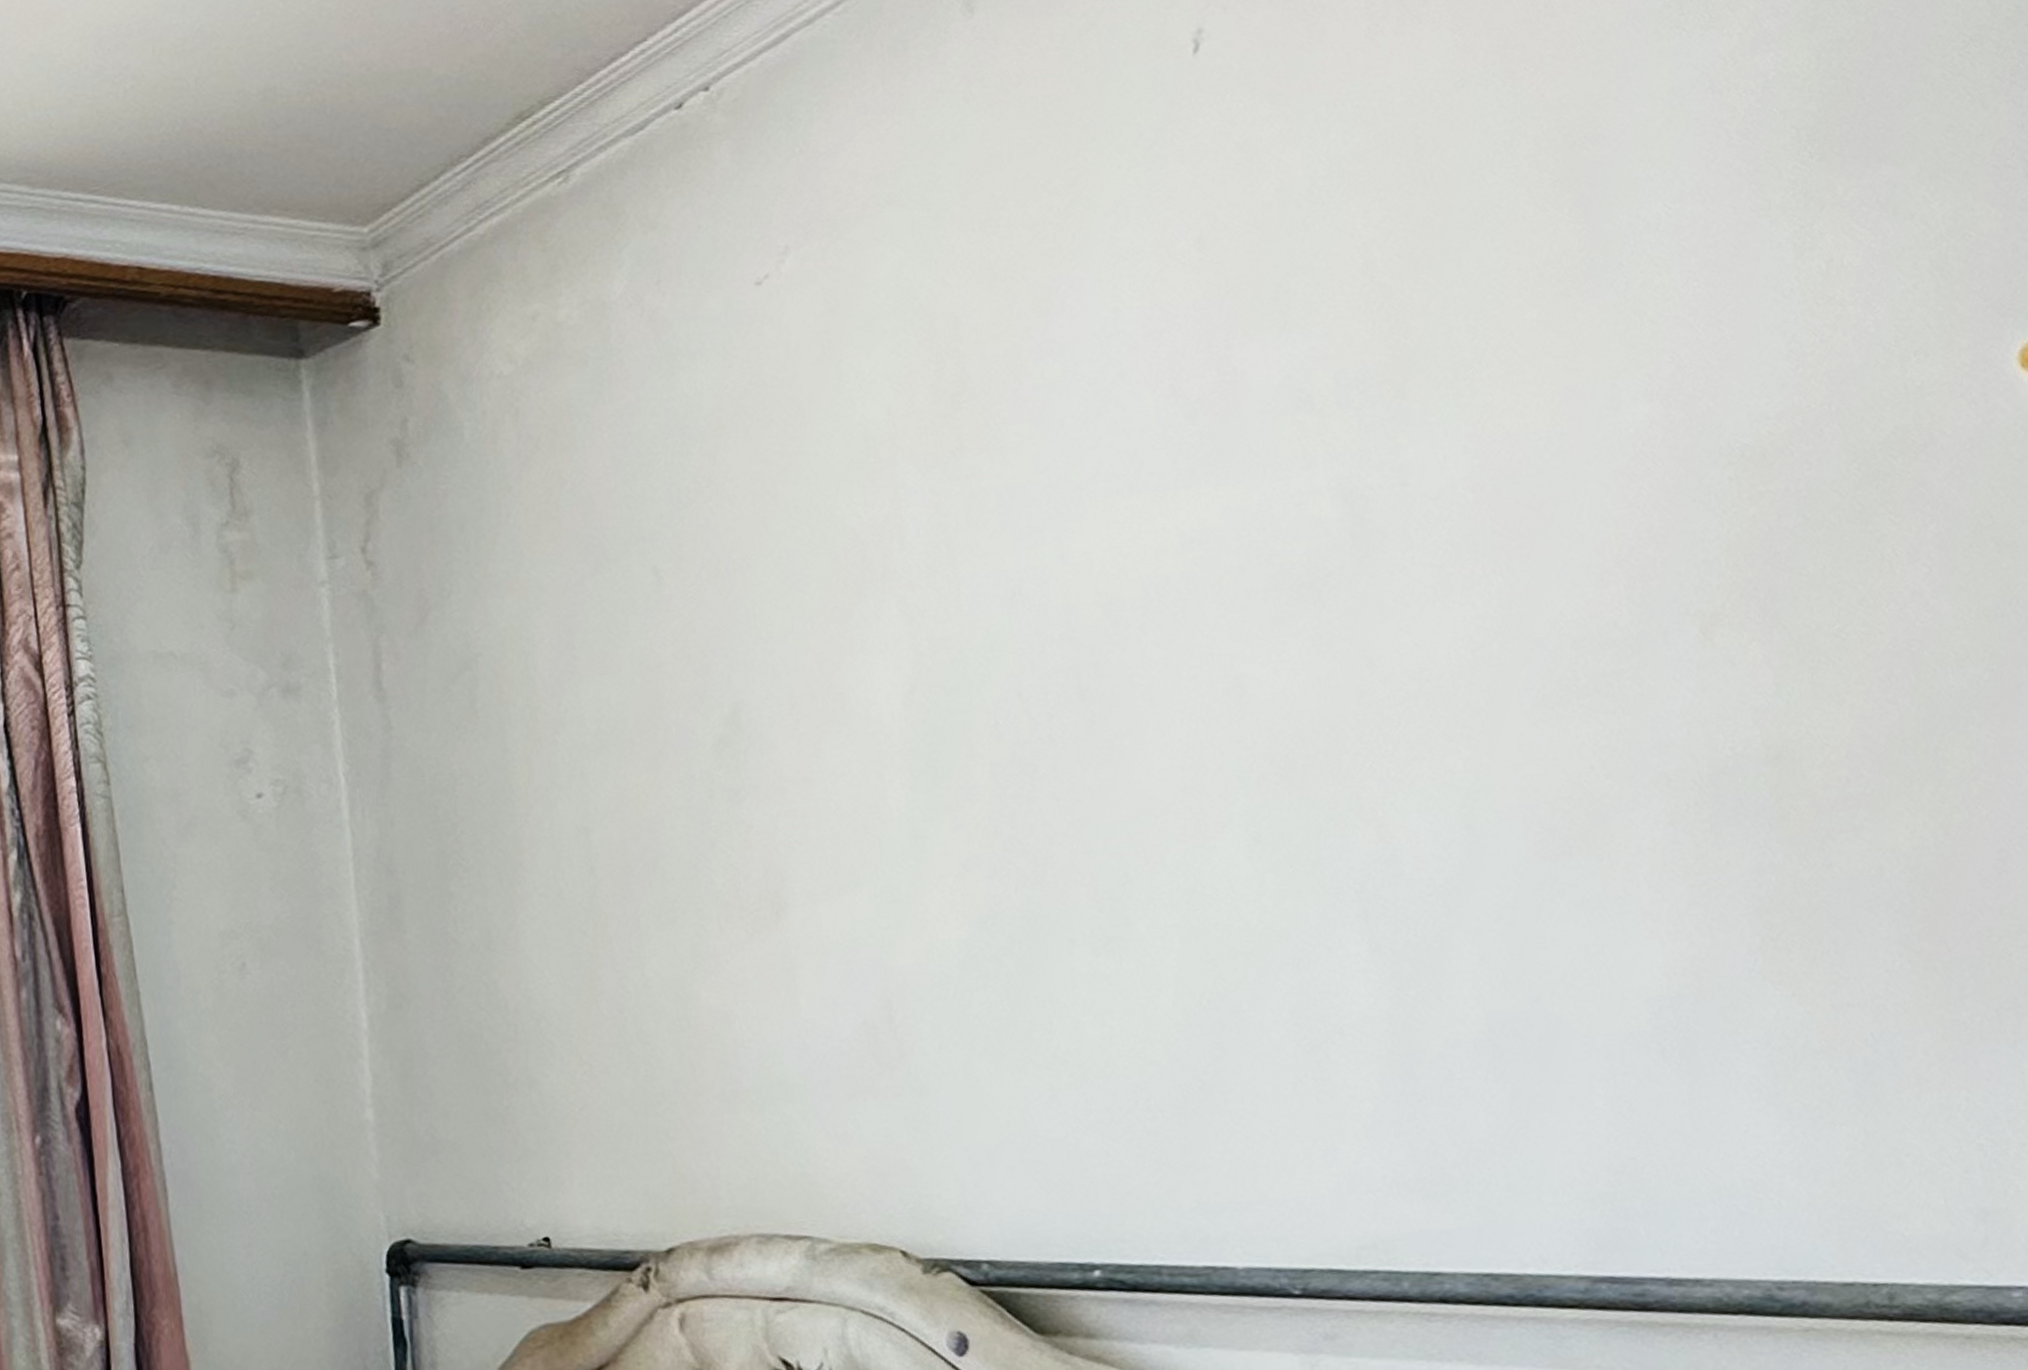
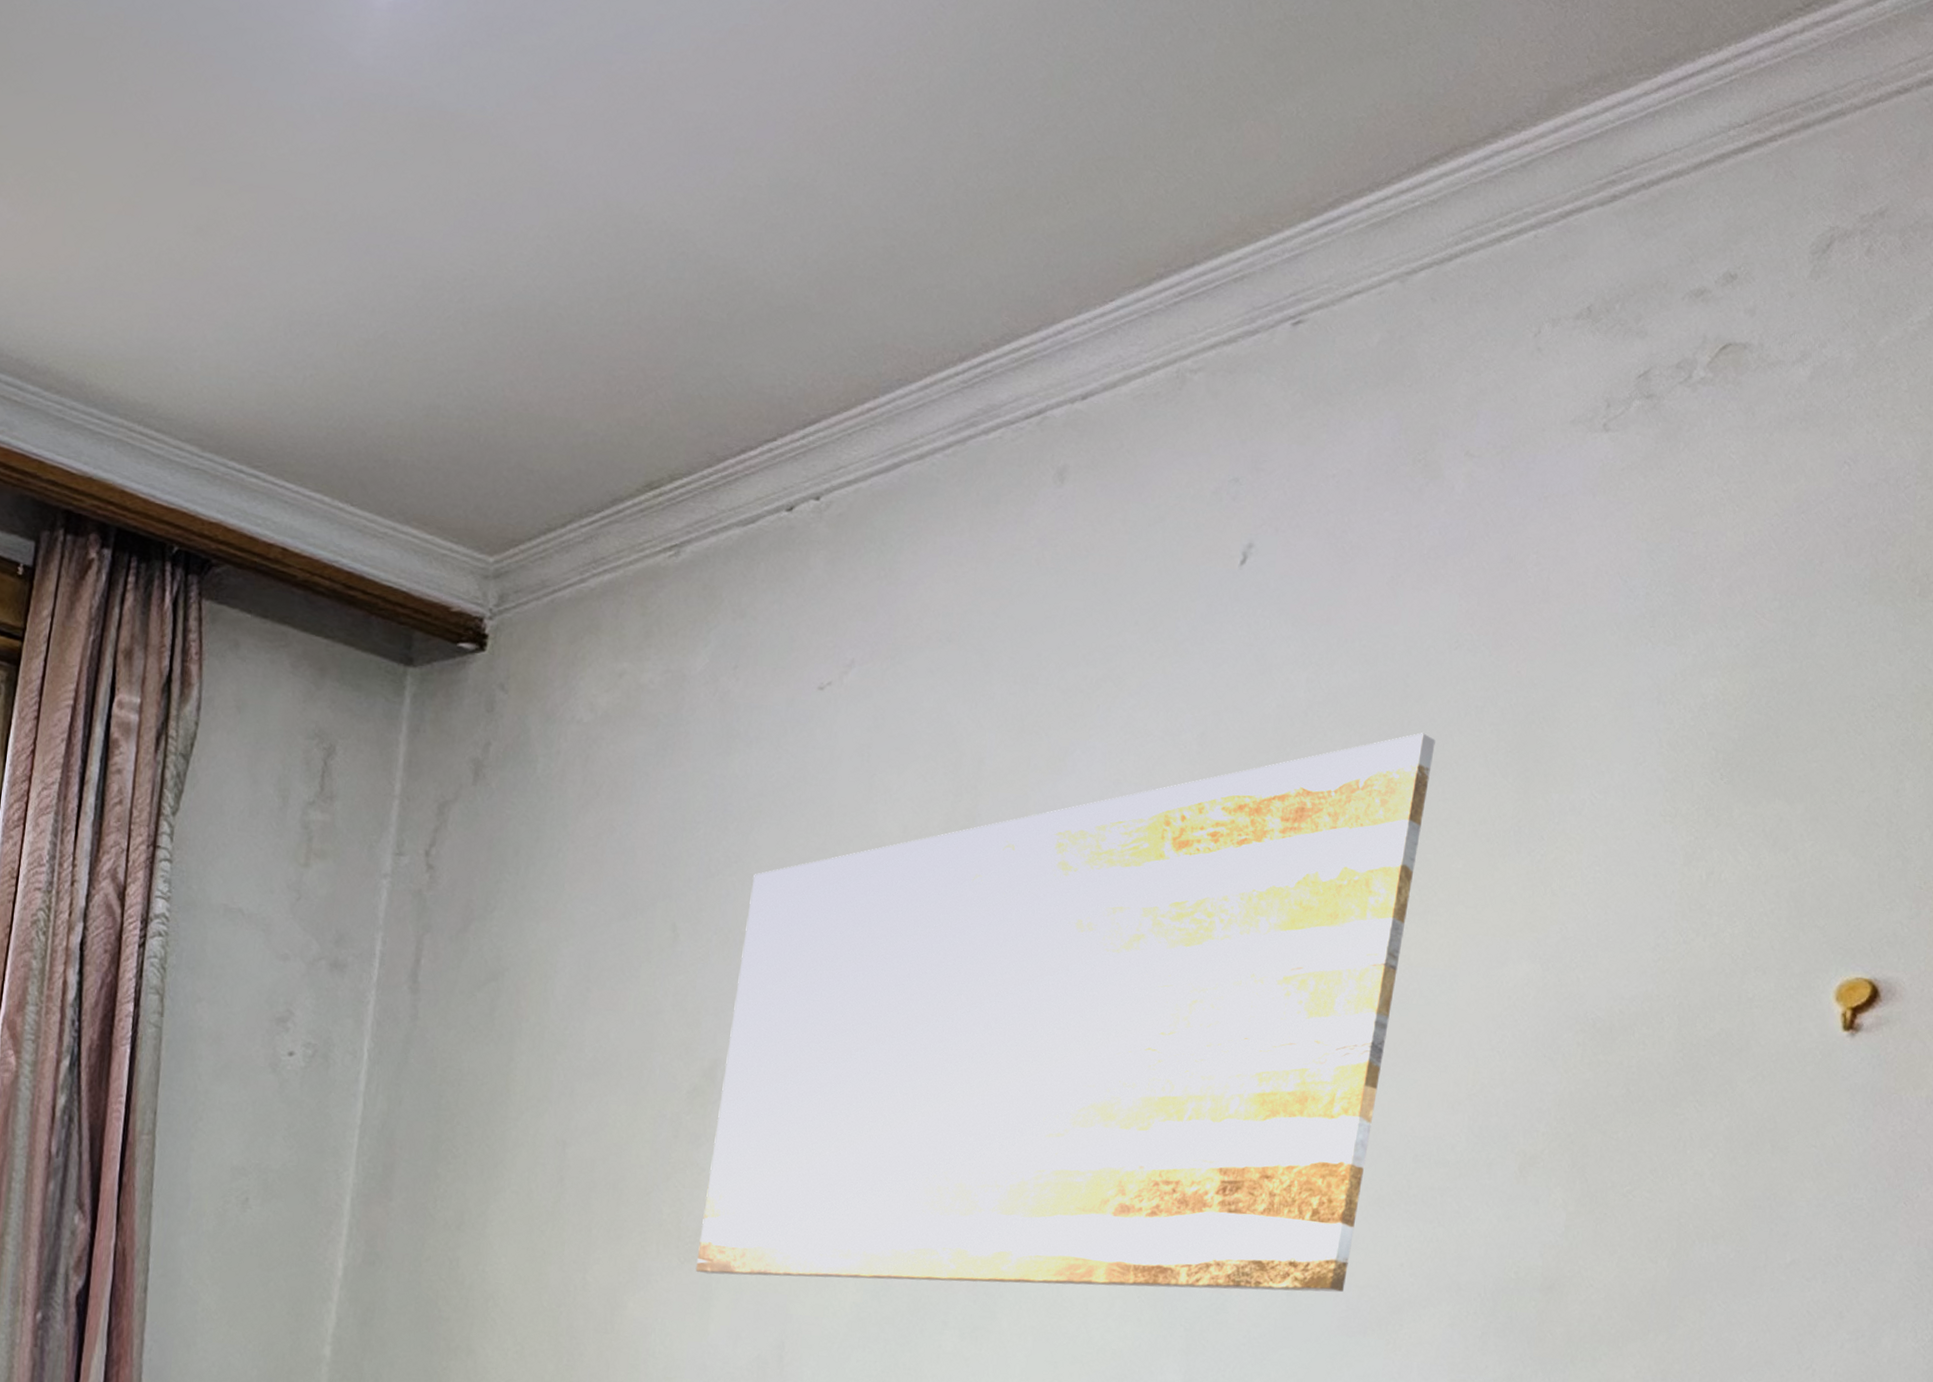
wall art: none [731,183,1532,943] -> present [695,732,1436,1293]

